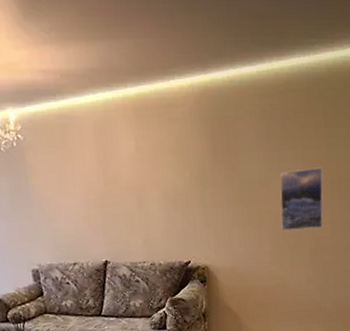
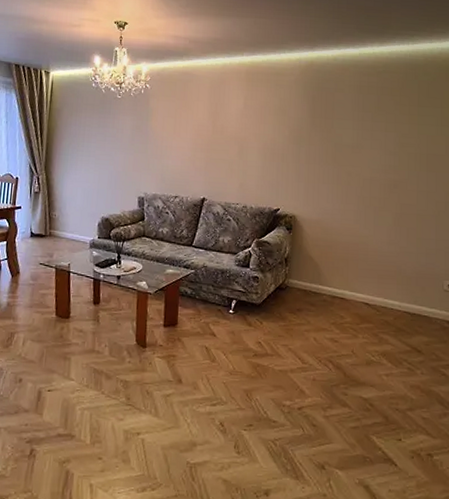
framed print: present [280,167,323,231] -> none [368,140,413,195]

